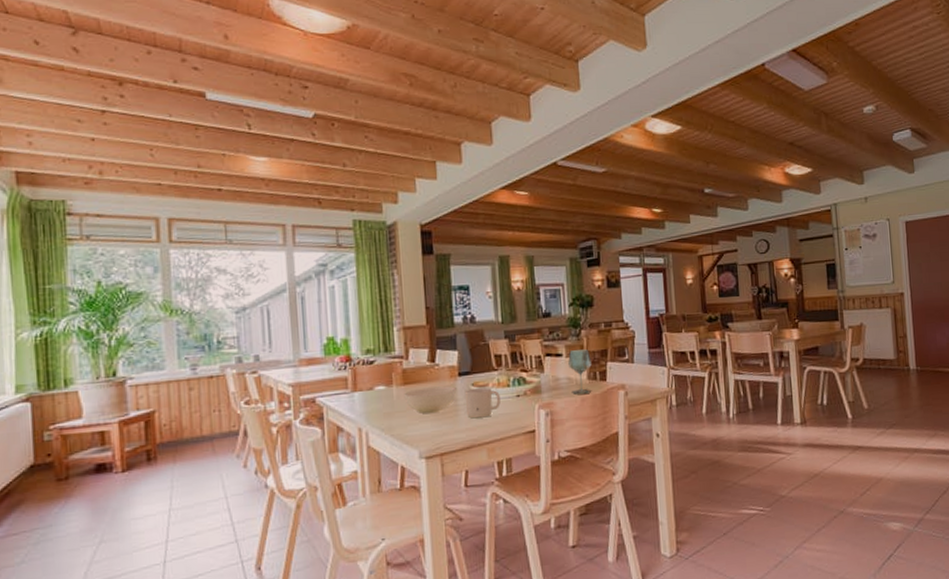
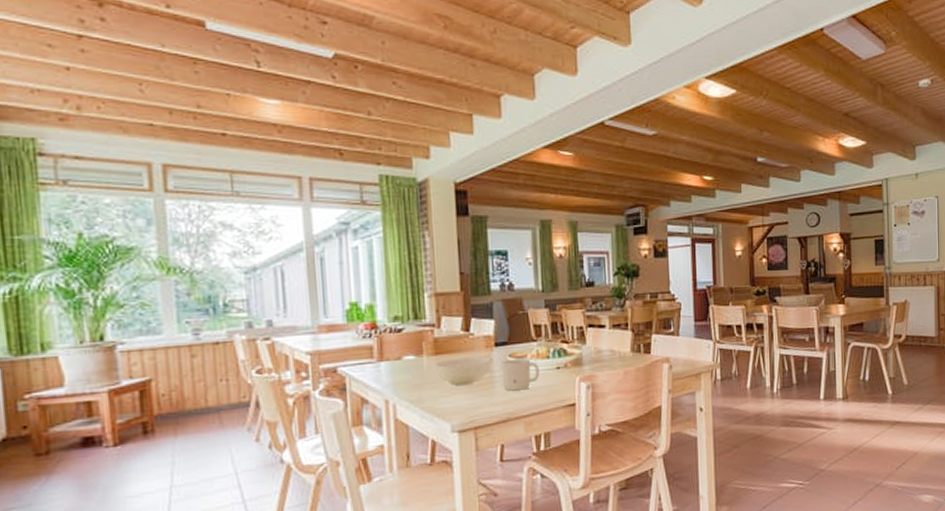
wine glass: present [568,349,592,395] -> none [611,320,636,368]

